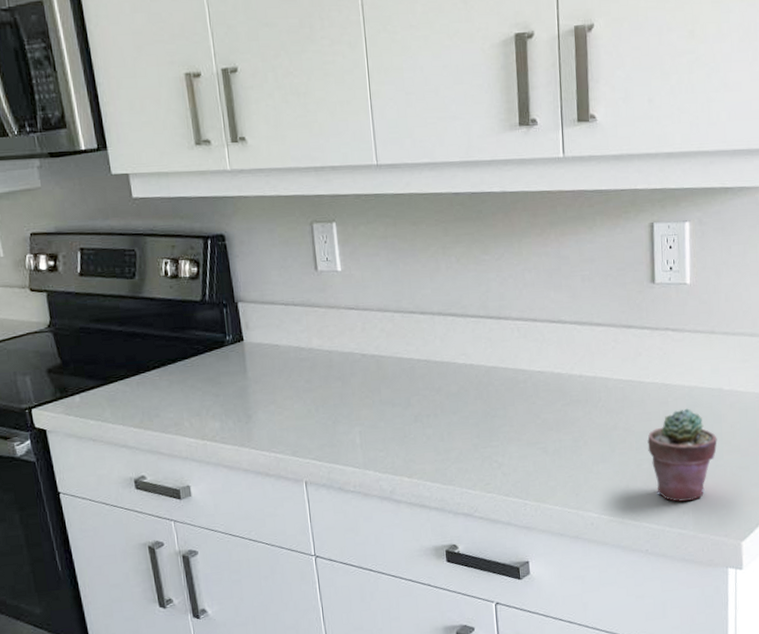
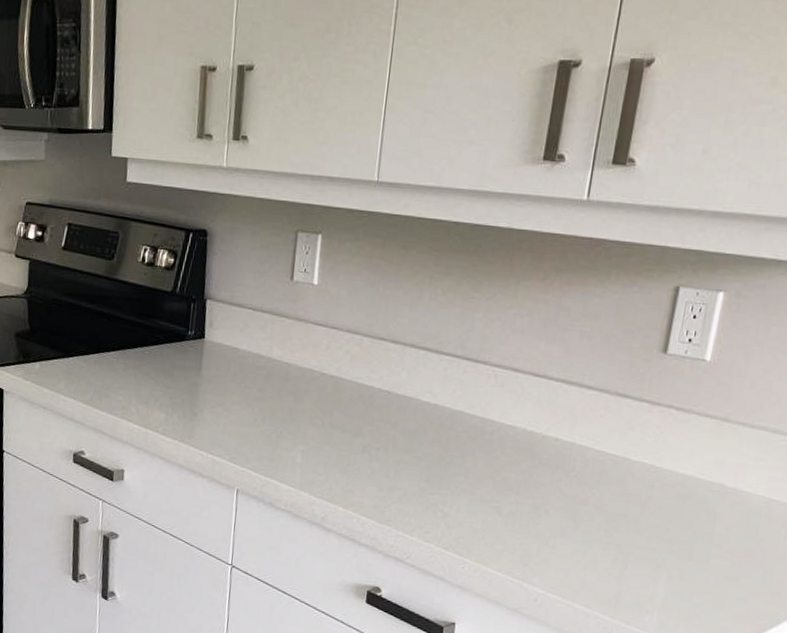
potted succulent: present [647,408,717,502] -> none [618,498,706,601]

